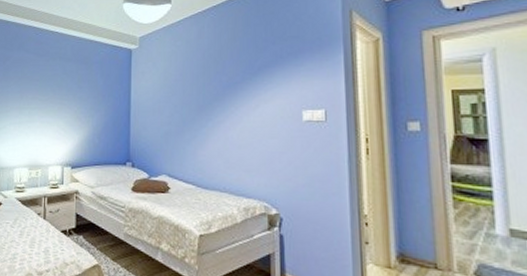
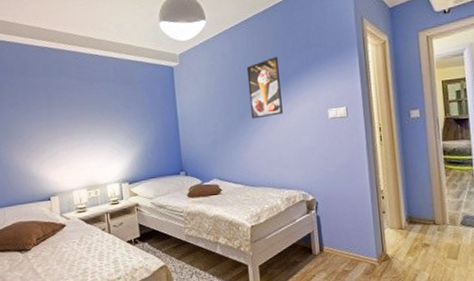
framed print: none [211,47,248,113] -> present [246,57,283,119]

